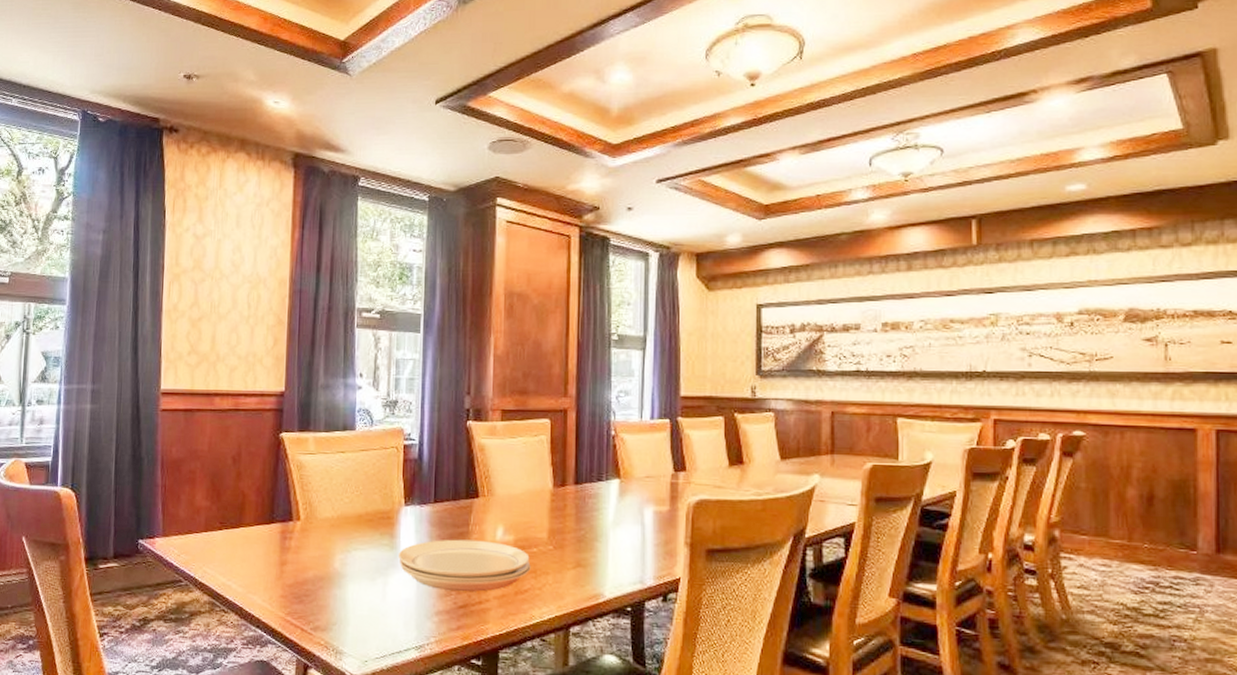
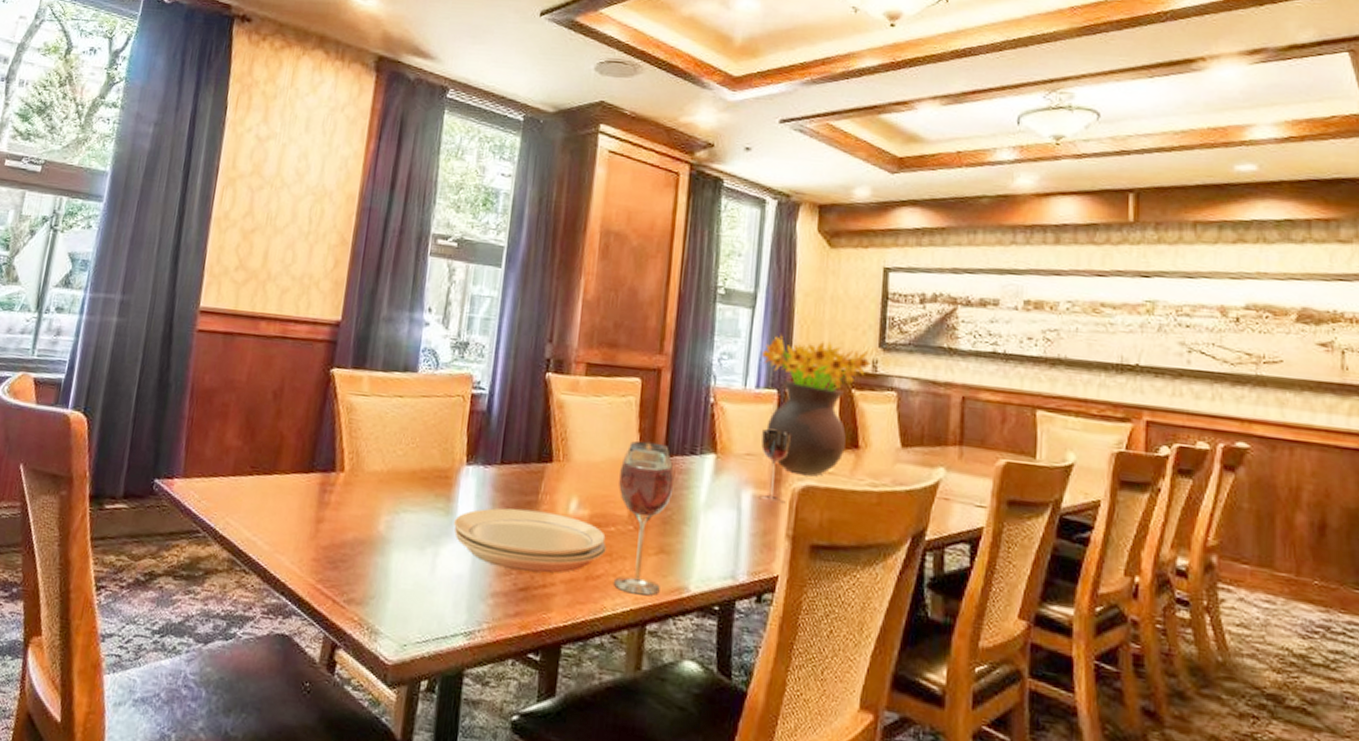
wineglass: none [538,473,585,604] -> present [614,440,675,596]
flower arrangement: none [654,371,750,491] -> present [762,334,871,477]
wineglass: none [657,454,683,517] -> present [757,429,791,504]

